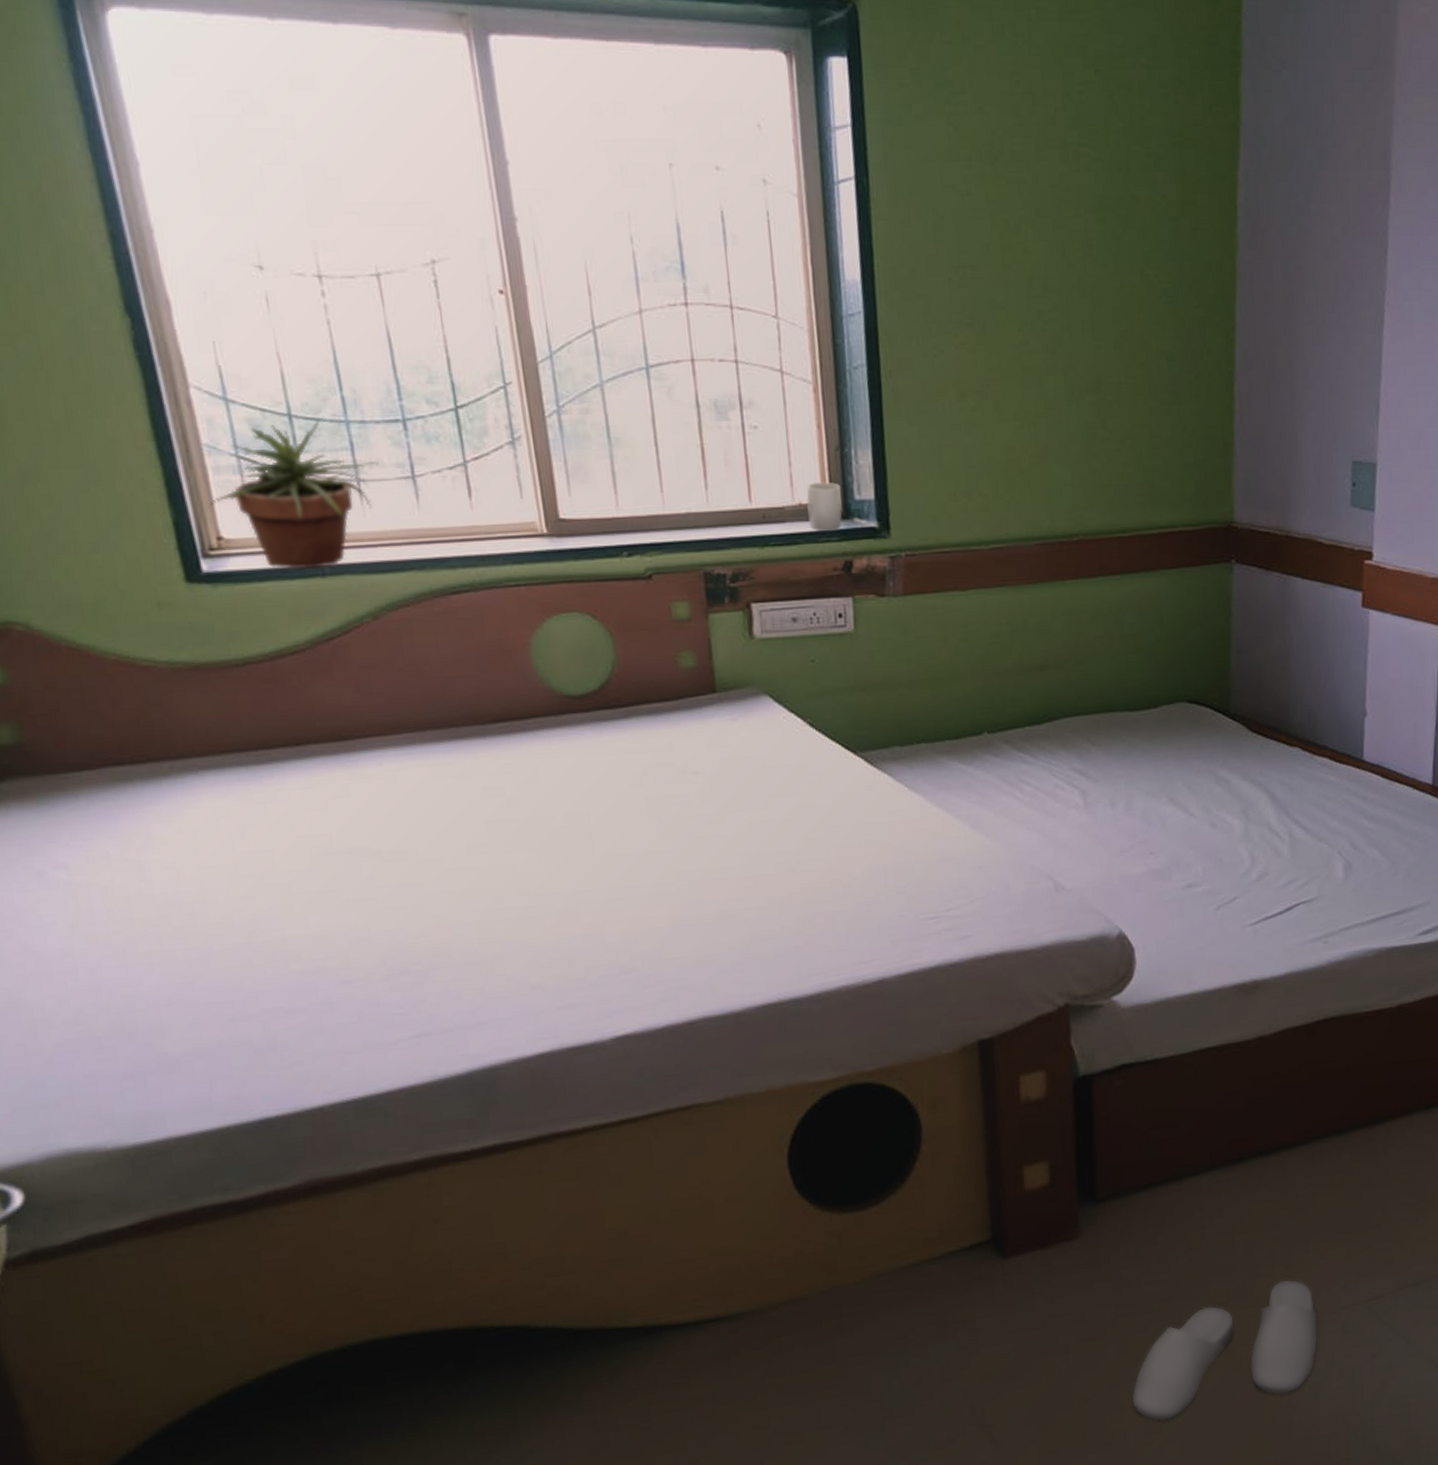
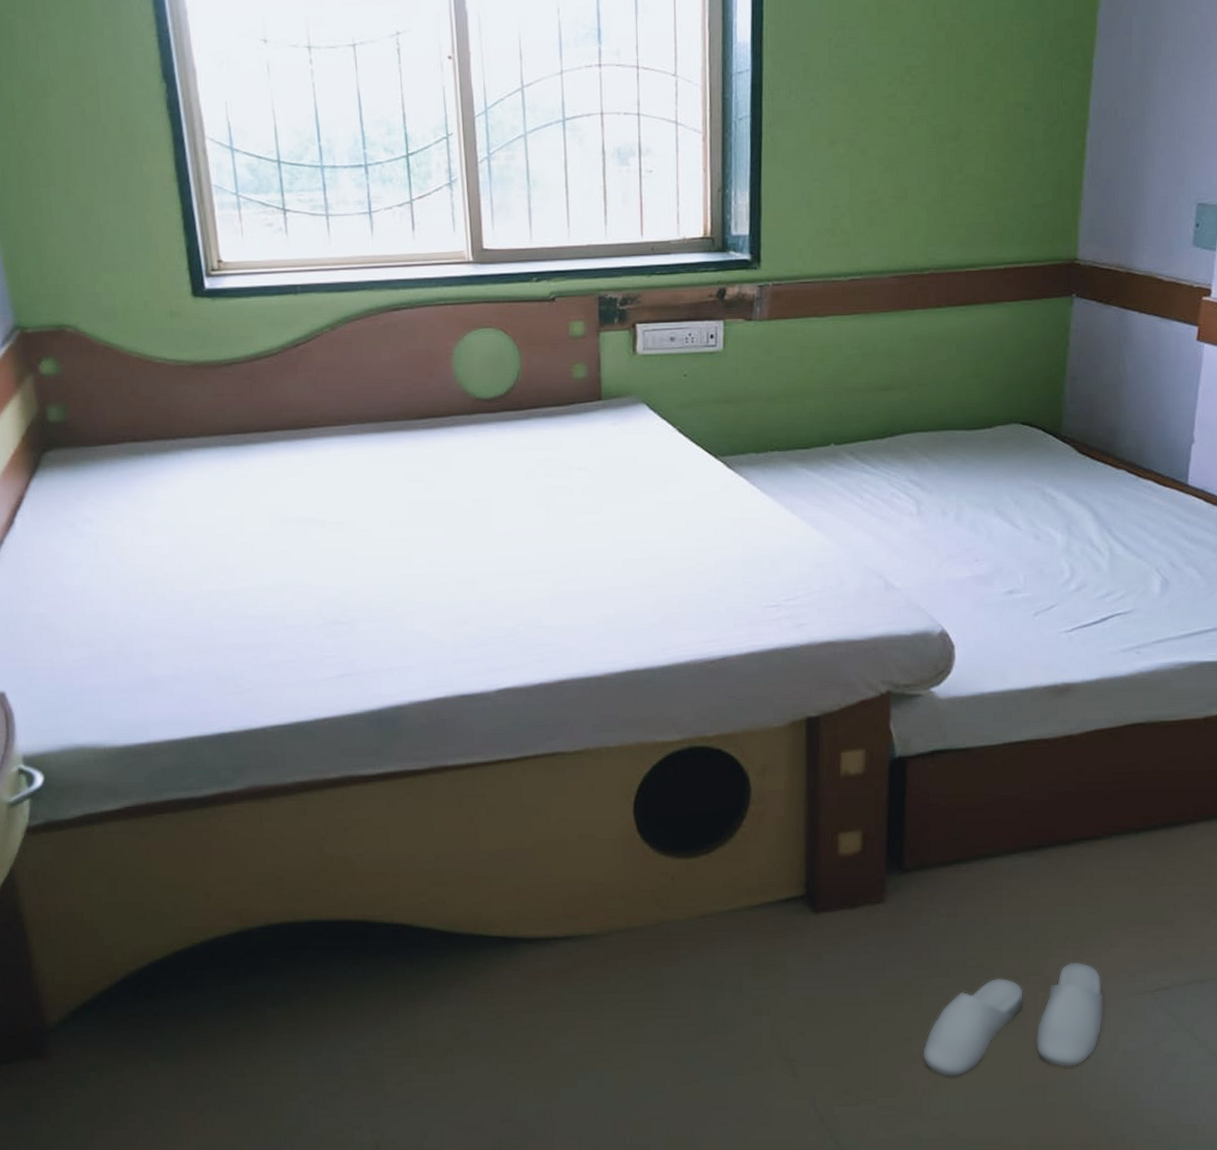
potted plant: present [208,417,379,571] -> none [212,163,344,289]
mug: present [806,481,843,532] -> none [689,219,720,263]

